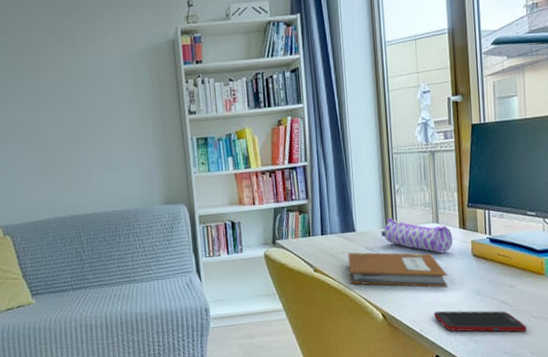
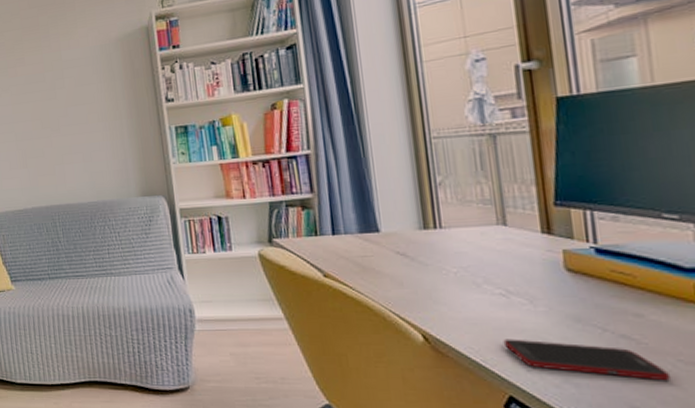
notebook: present [347,252,448,288] -> none [369,257,526,309]
pencil case: present [380,217,453,254] -> none [416,216,532,265]

